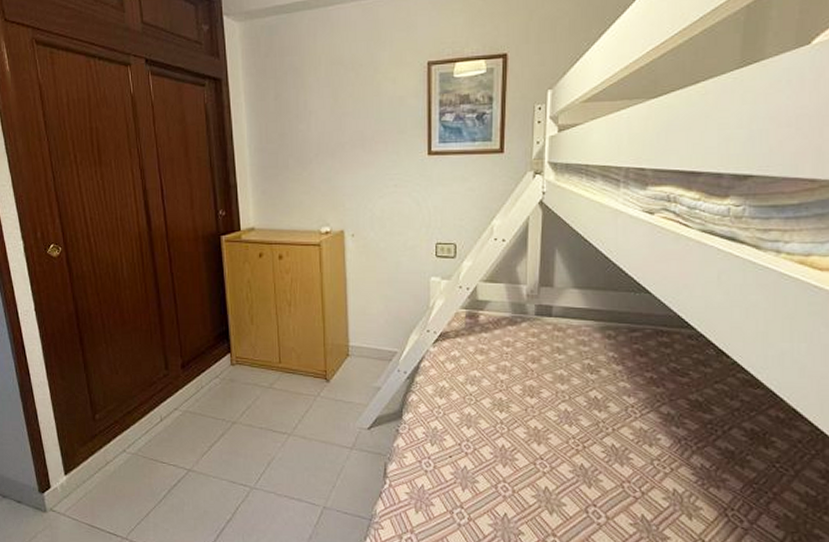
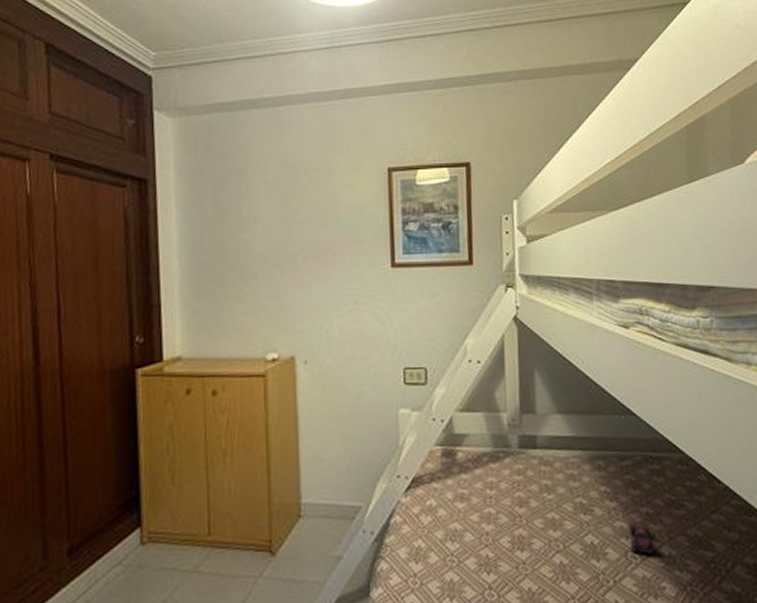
toy car: none [632,383,658,413] -> present [628,520,659,556]

